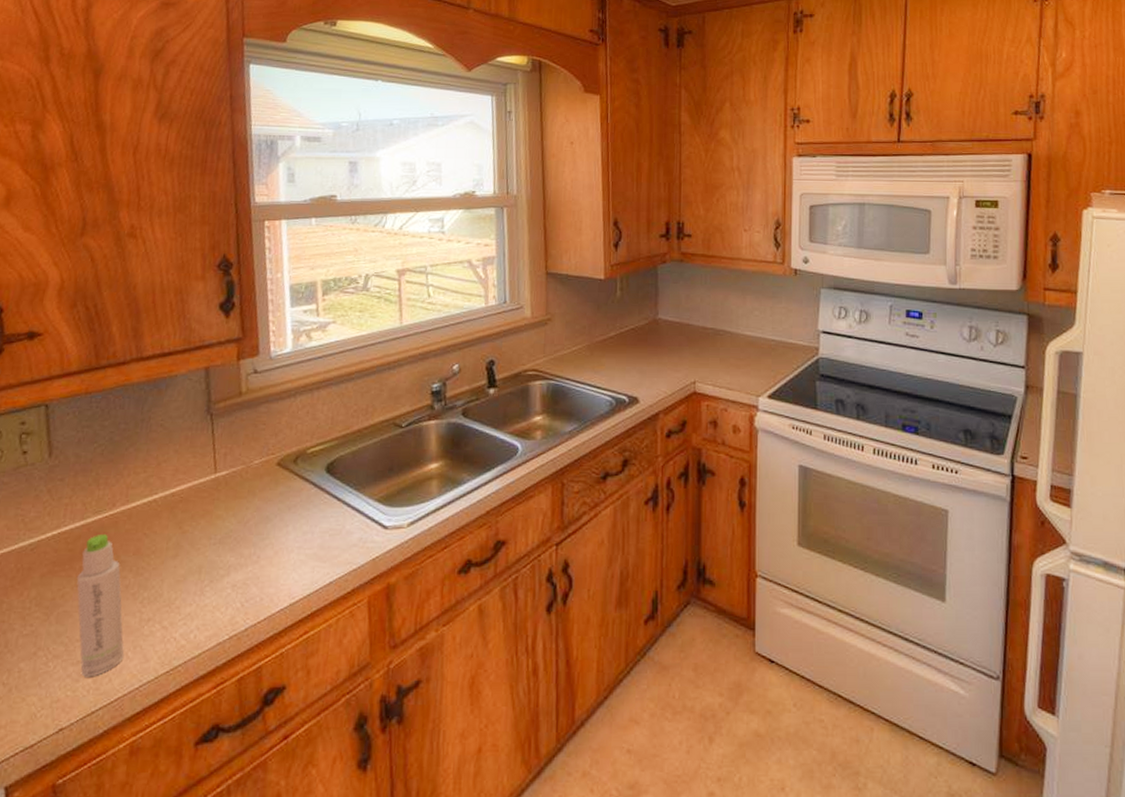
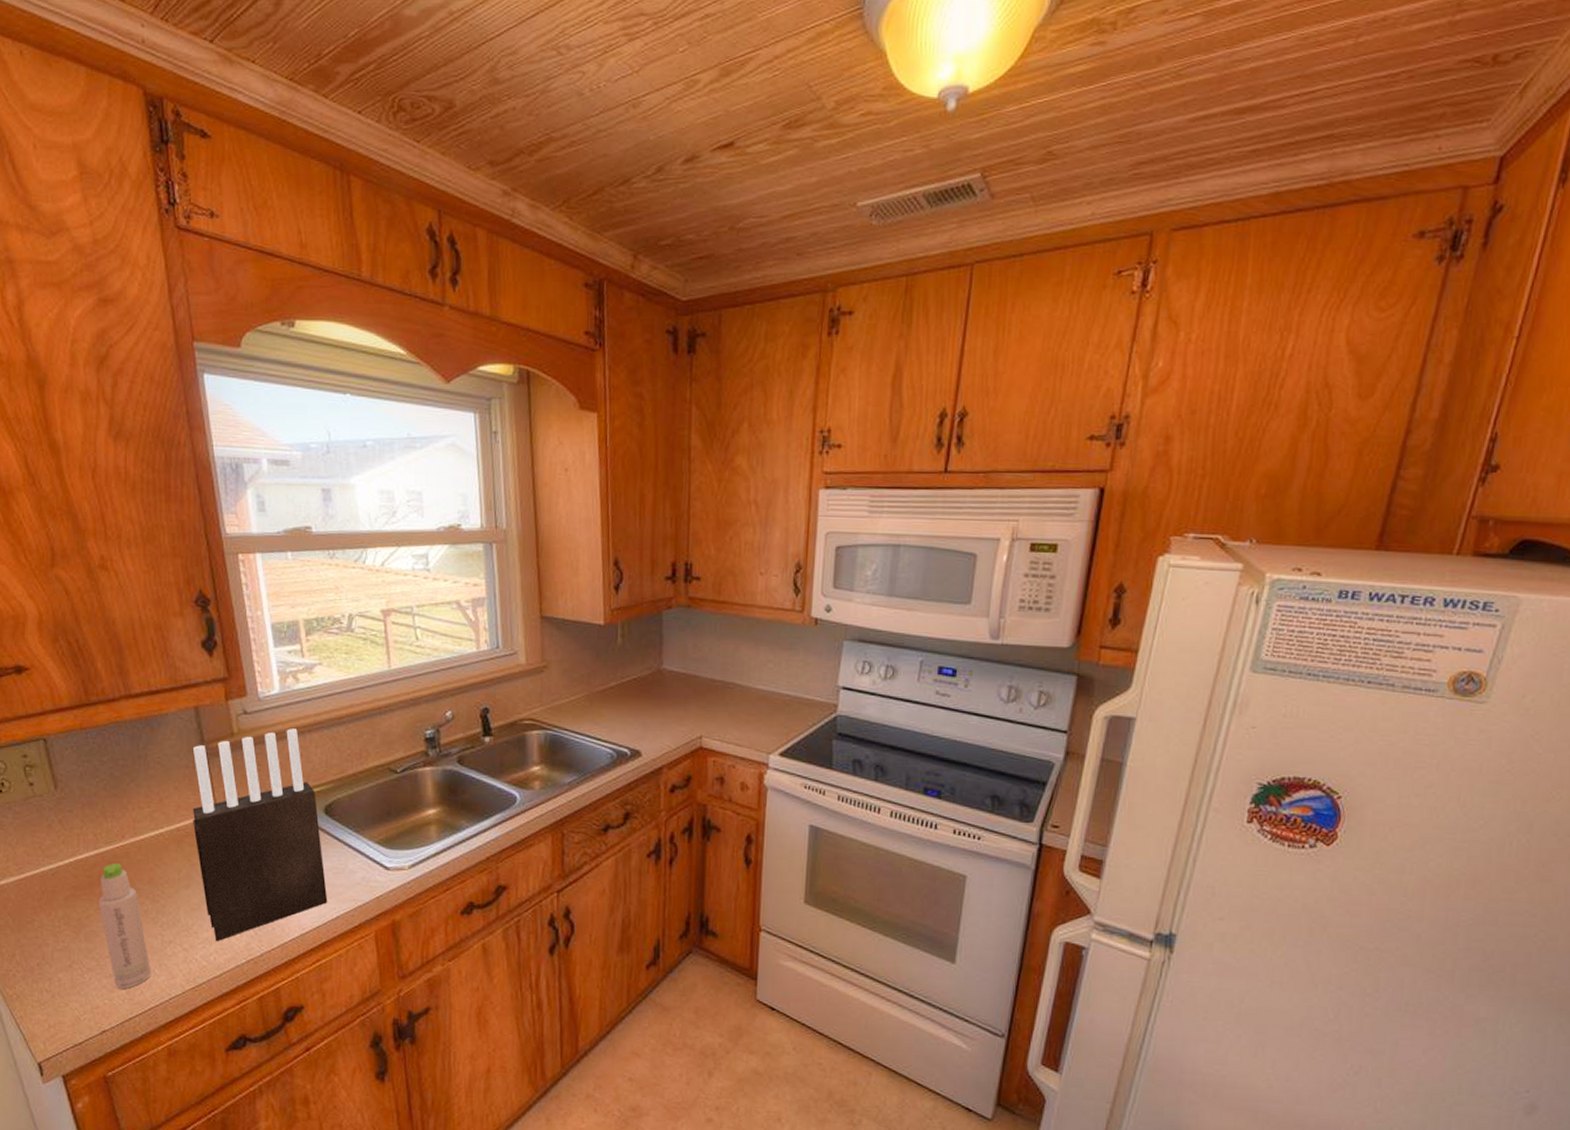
knife block: none [188,386,322,617] -> present [192,728,328,942]

